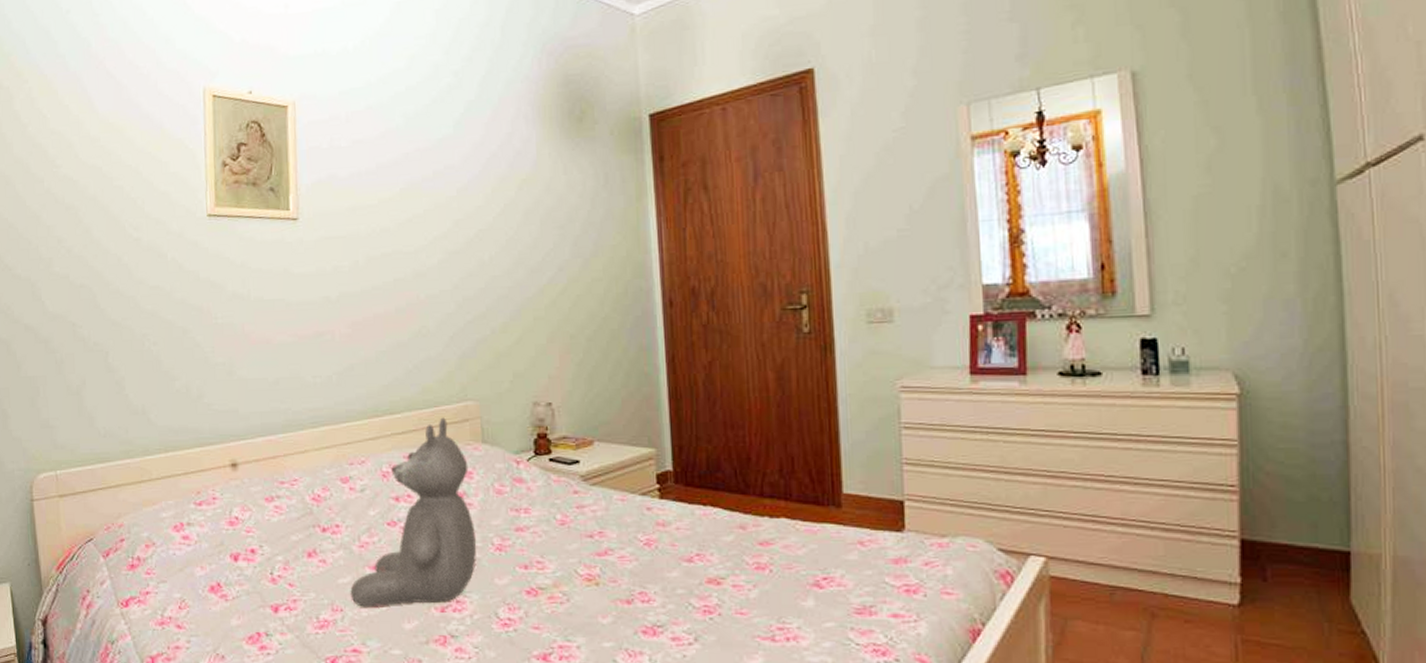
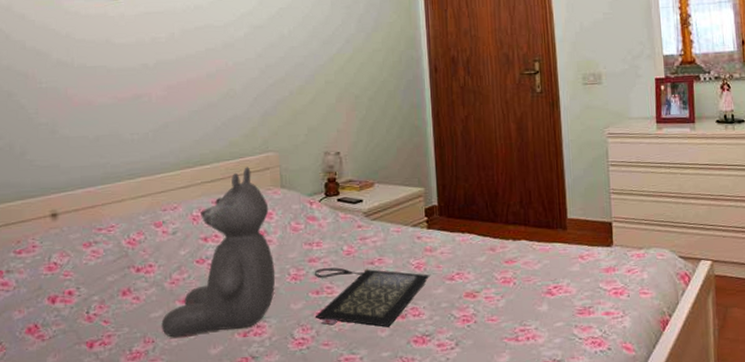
clutch bag: none [521,539,663,613] -> present [314,267,430,327]

